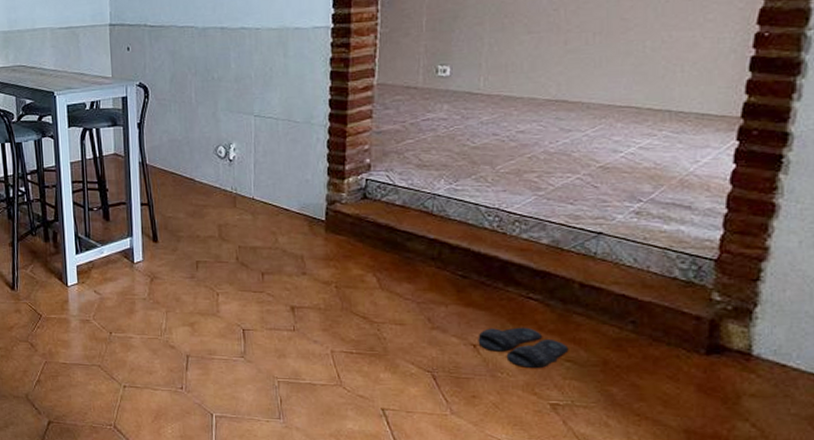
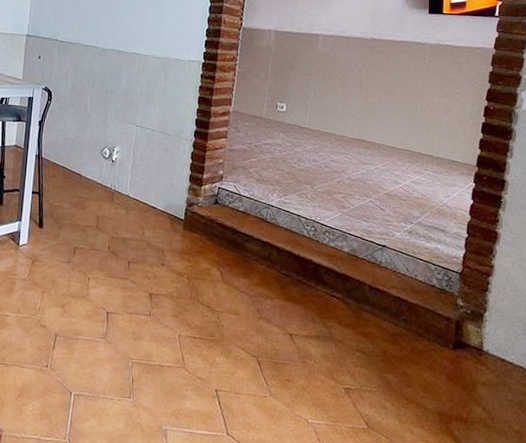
slippers: present [478,327,569,369] -> none [294,320,360,357]

